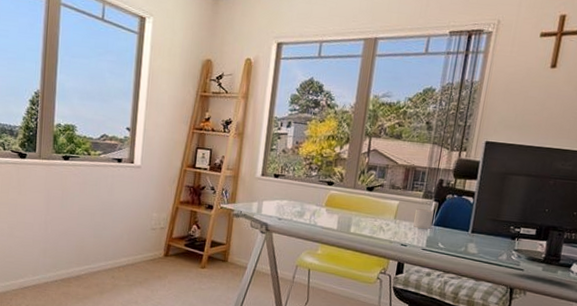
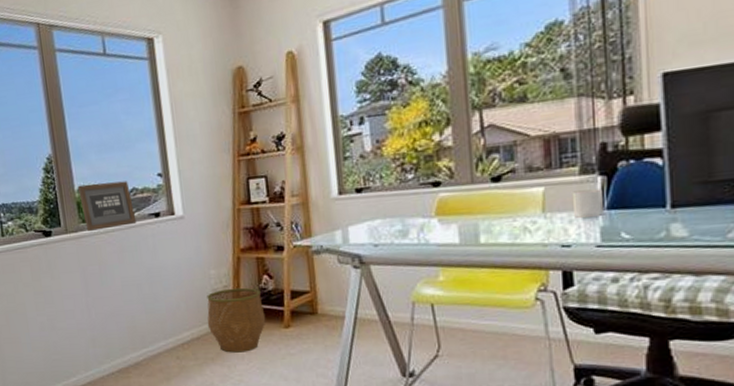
picture frame: none [56,121,102,164] -> present [77,181,137,232]
basket: none [142,230,189,282] -> present [207,286,266,353]

